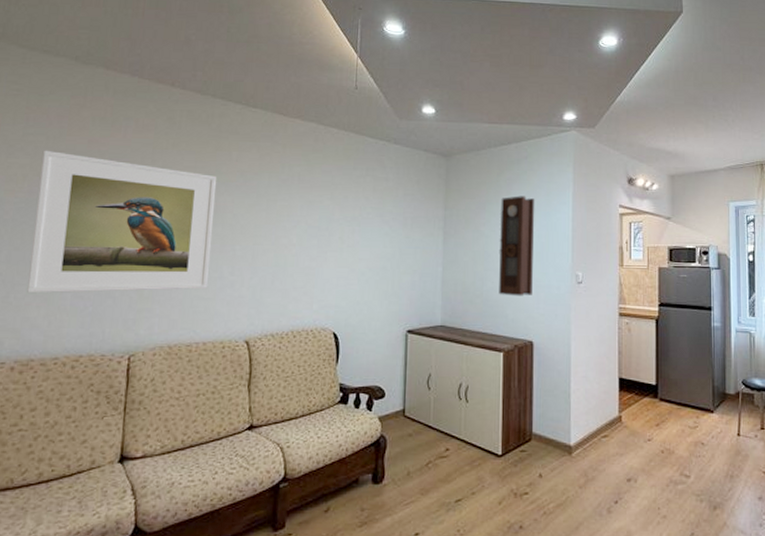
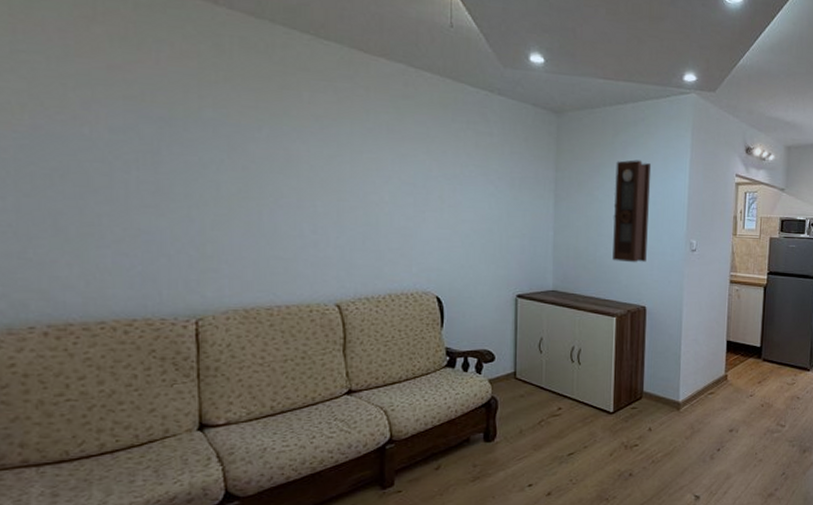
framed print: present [27,150,217,293] -> none [45,73,287,249]

